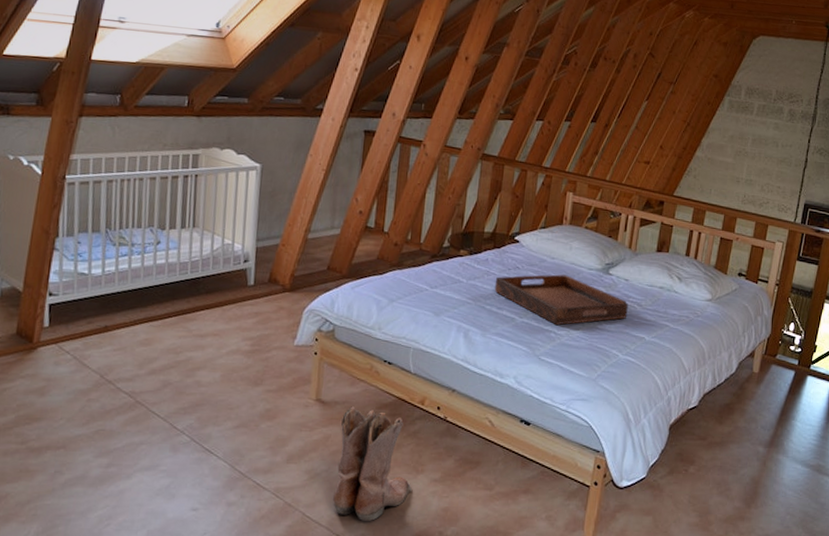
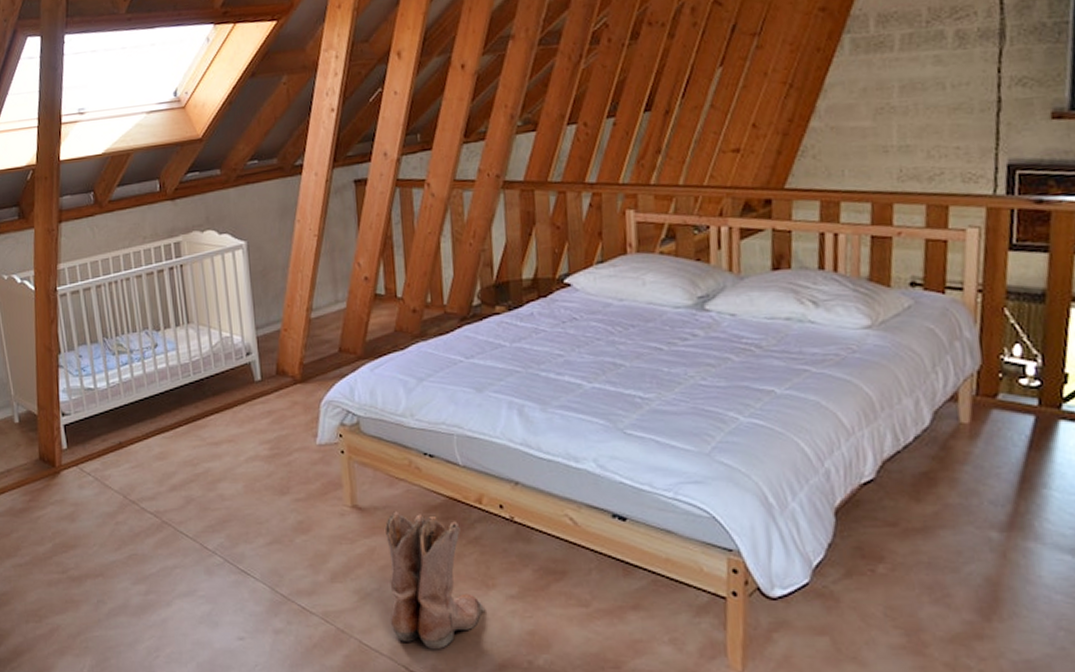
serving tray: present [494,274,628,326] -> none [547,319,743,388]

